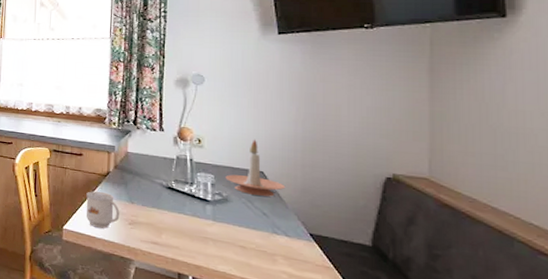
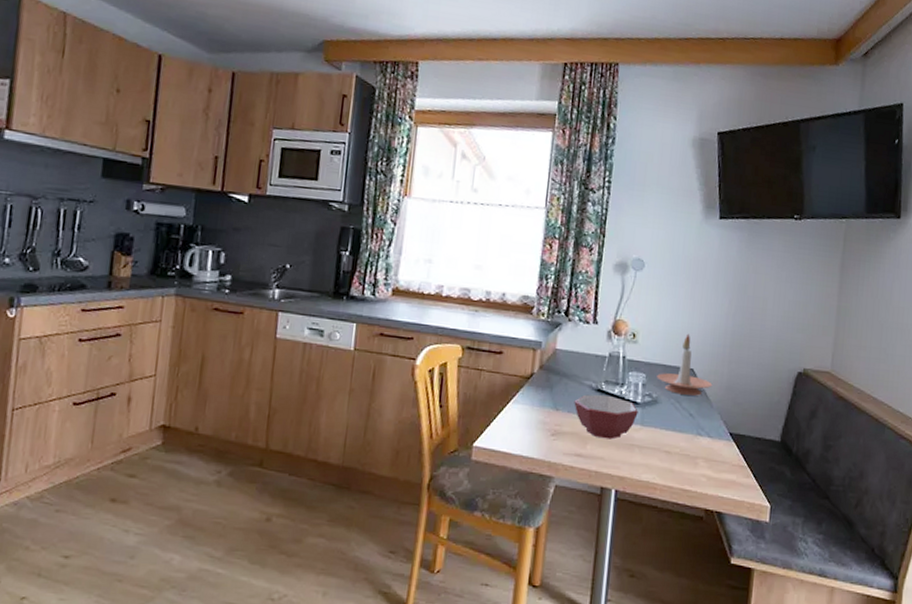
mug: present [85,191,120,229] -> none [501,397,543,443]
bowl: none [147,191,209,232] -> present [574,394,638,439]

